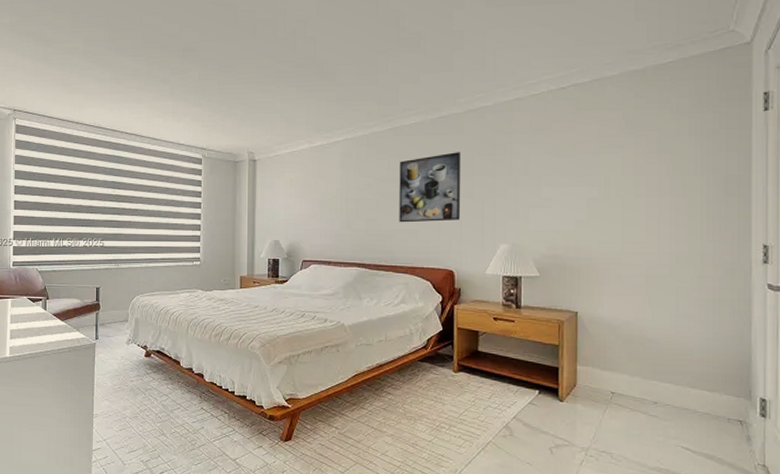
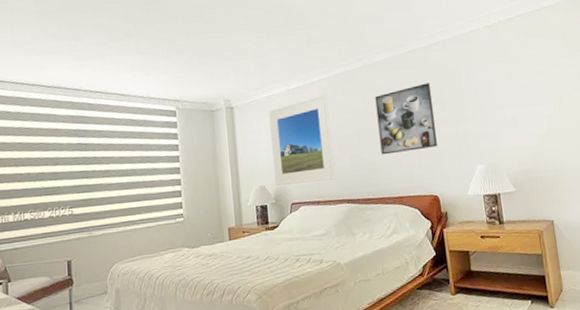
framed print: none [289,155,350,242] -> present [269,94,336,186]

